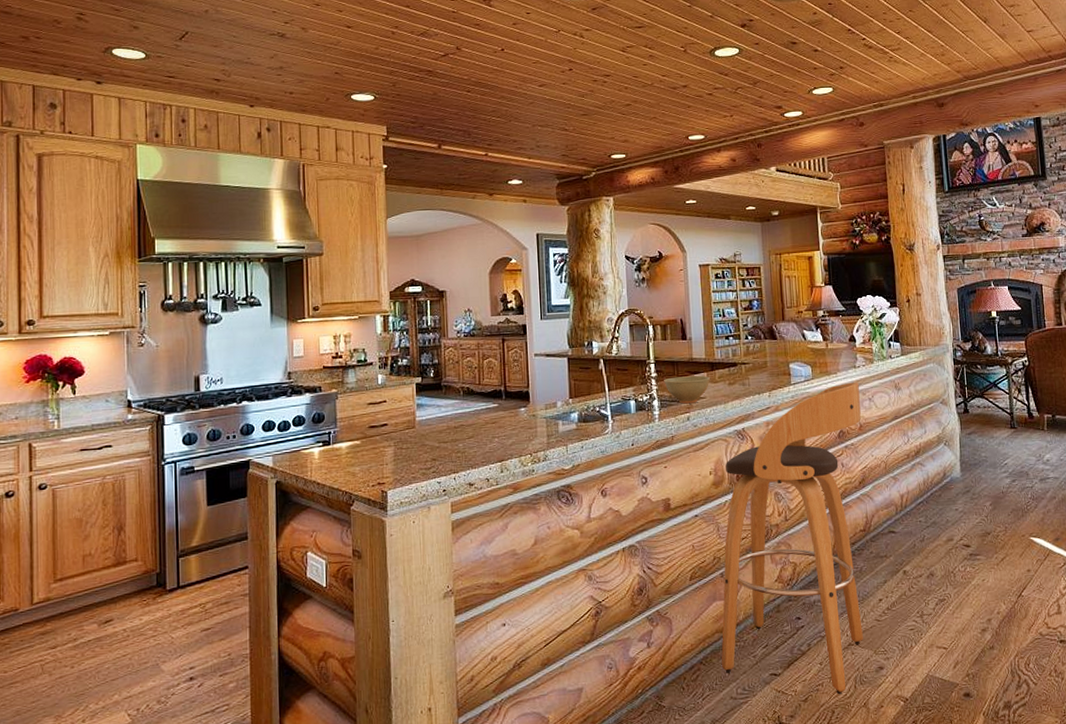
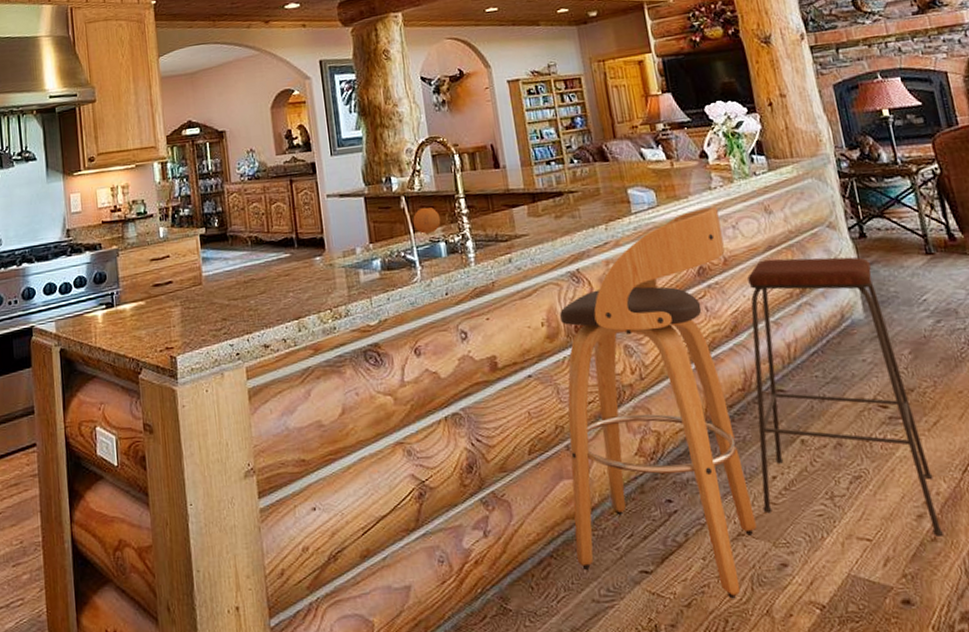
fruit: none [609,369,633,393] -> present [413,207,441,235]
bowl: present [664,375,710,404] -> none [477,209,532,244]
bar stool: none [869,426,999,645] -> present [747,257,943,536]

